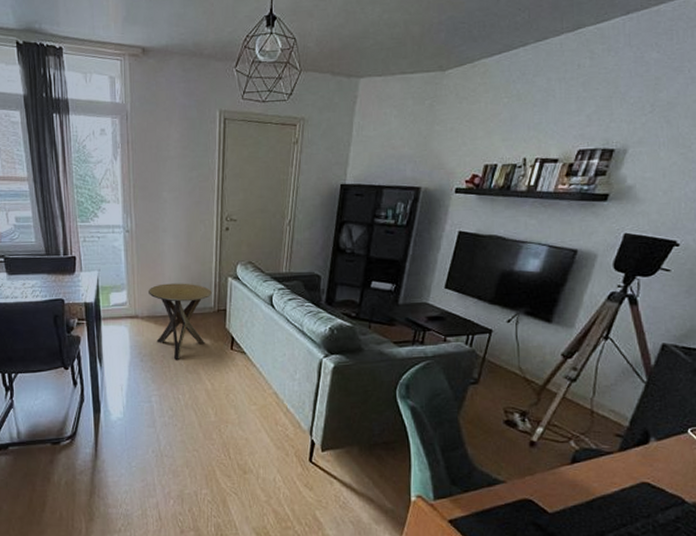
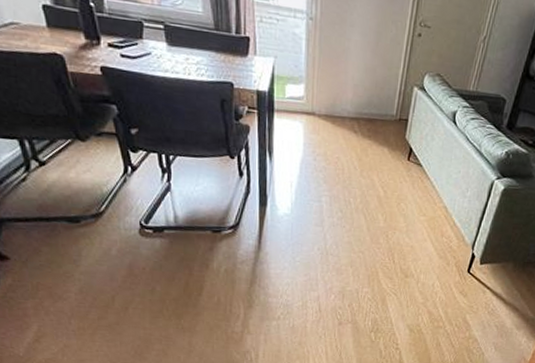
side table: present [147,283,212,360] -> none [327,83,396,163]

